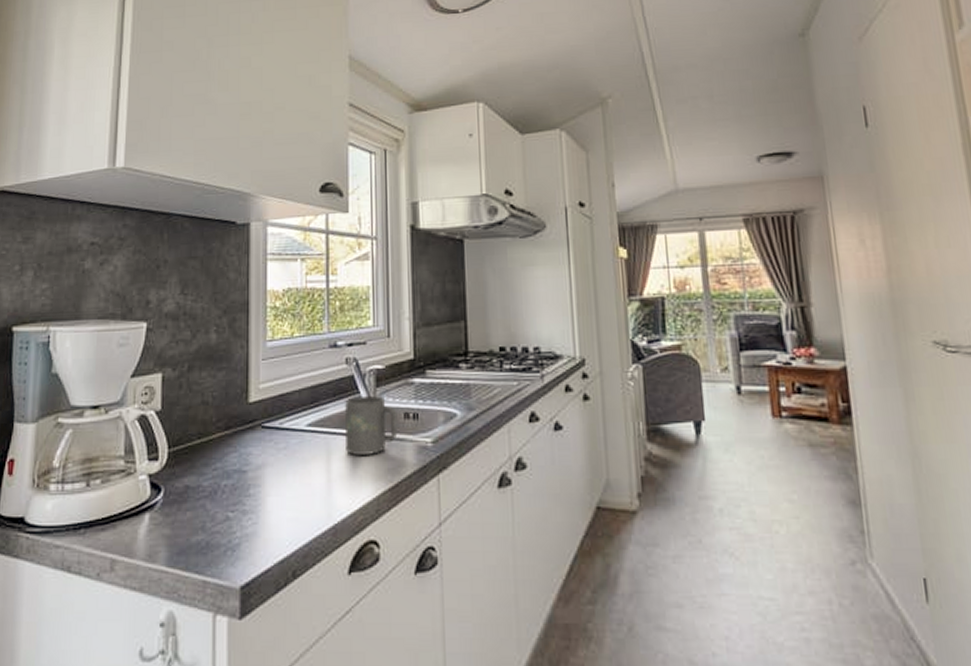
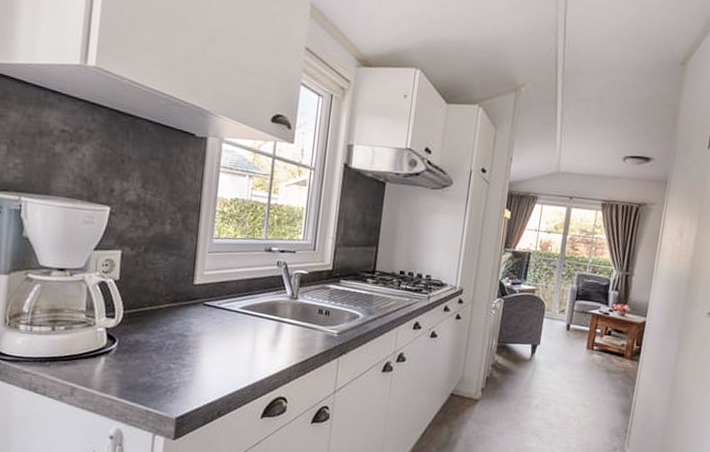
mug: present [345,395,398,455] -> none [269,292,314,337]

